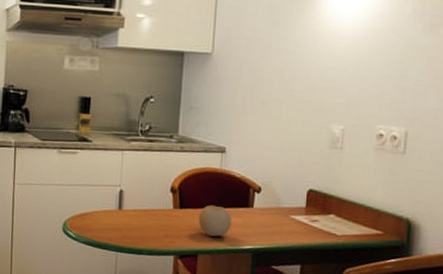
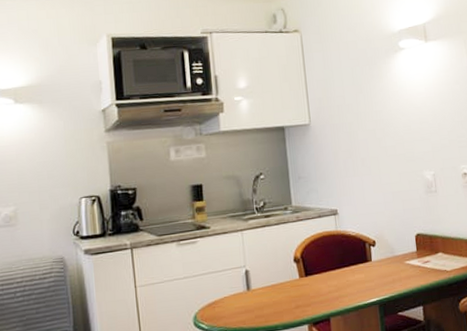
fruit: present [198,205,232,237] -> none [324,266,356,298]

